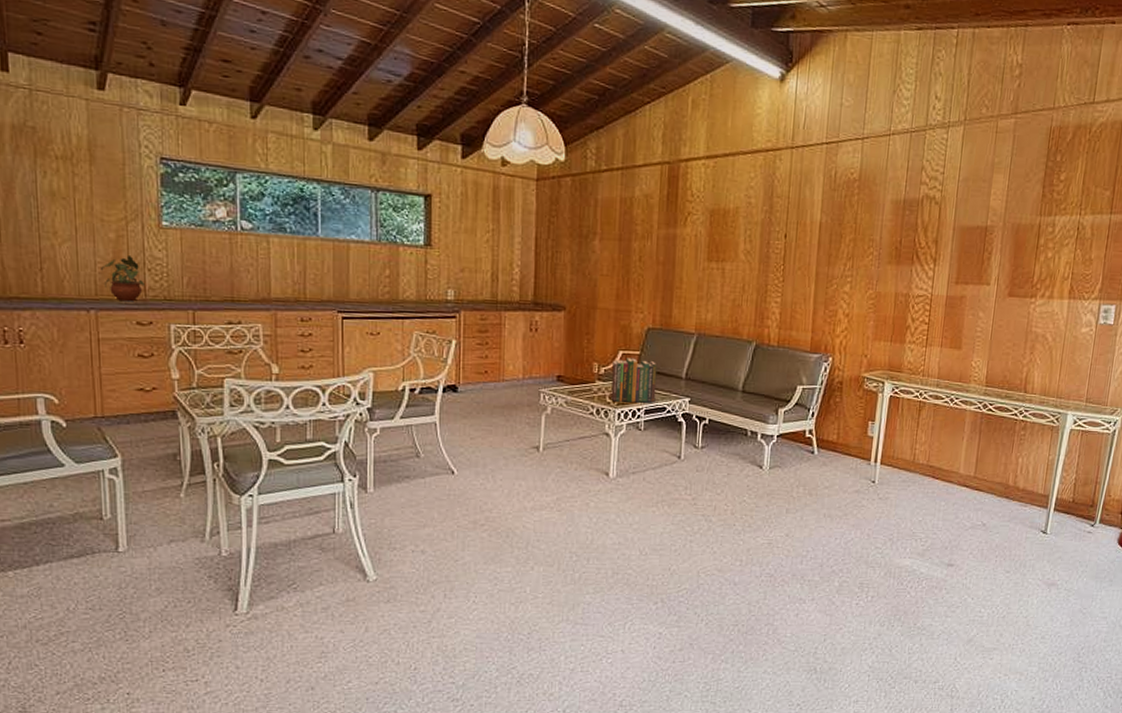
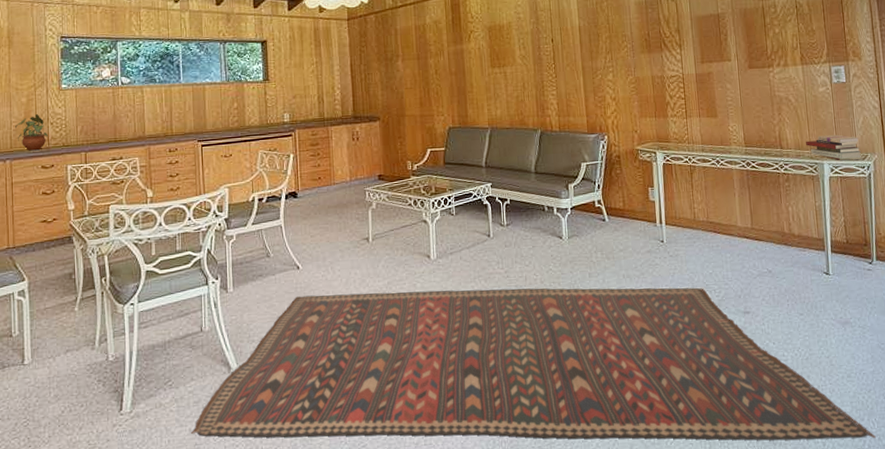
area rug: none [316,504,1056,700] -> present [190,287,876,441]
books: present [611,358,658,403] -> none [423,154,463,193]
books: none [1053,382,1112,414] -> present [806,134,861,160]

